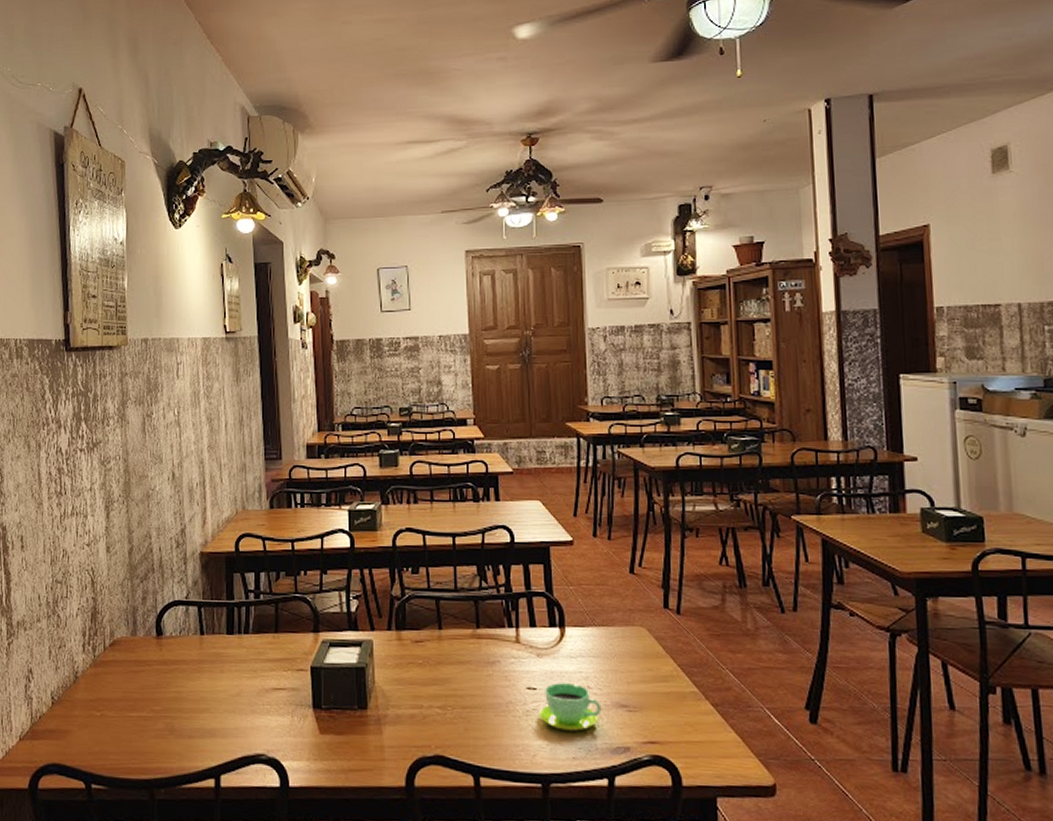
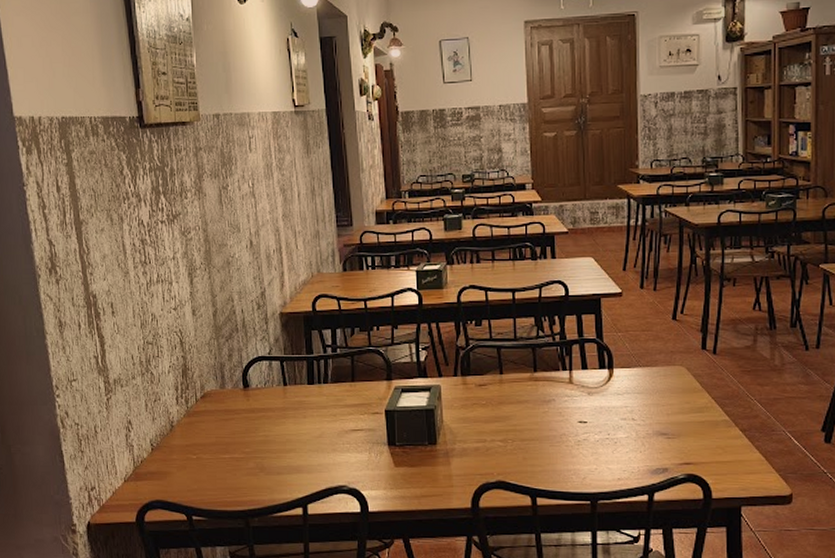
cup: present [539,683,602,732] -> none [589,416,644,457]

